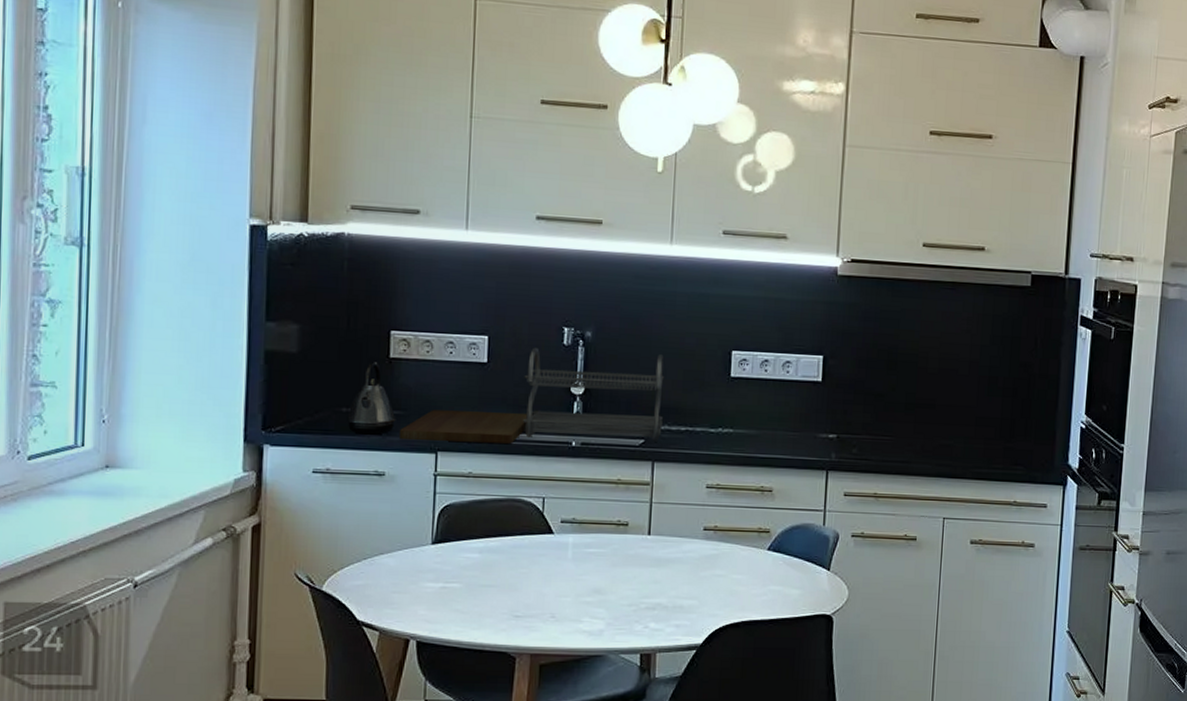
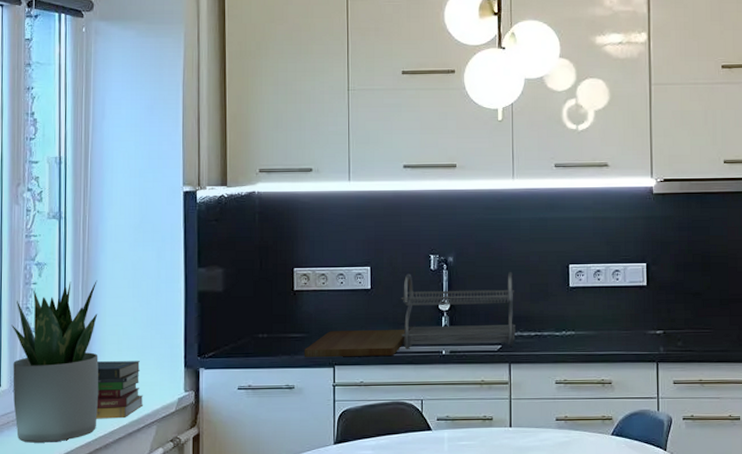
planter: none [12,326,131,524] -> present [11,280,99,443]
books: none [123,428,189,500] -> present [95,361,144,419]
kettle: present [347,362,396,435] -> none [263,295,301,355]

